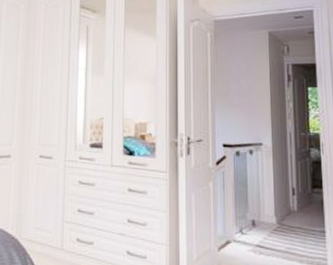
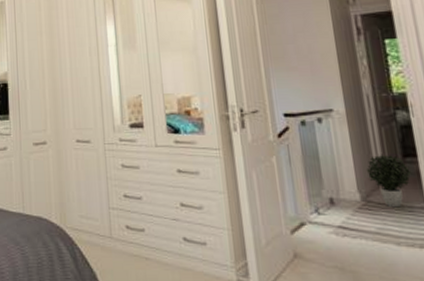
potted plant: none [284,184,317,231] -> present [367,154,412,208]

